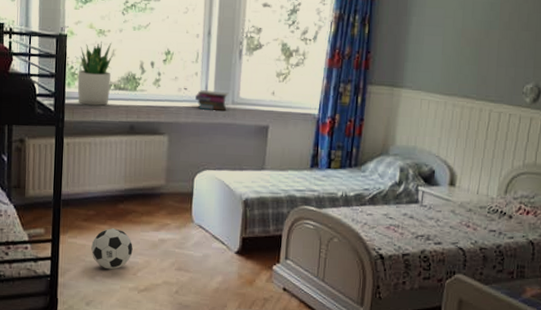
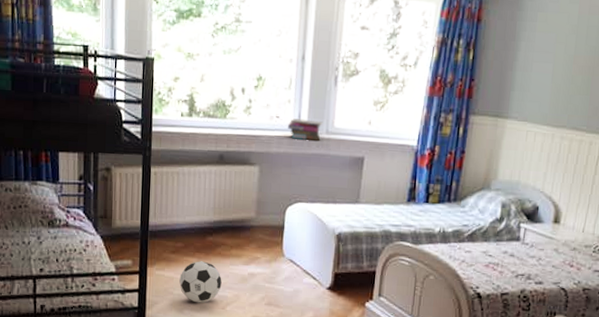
planter: present [77,41,113,106] -> none [165,65,202,134]

